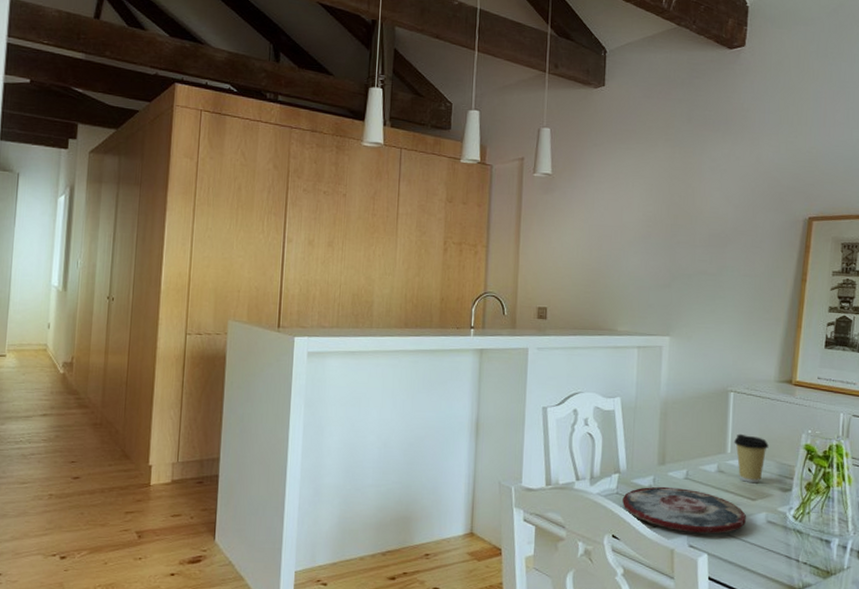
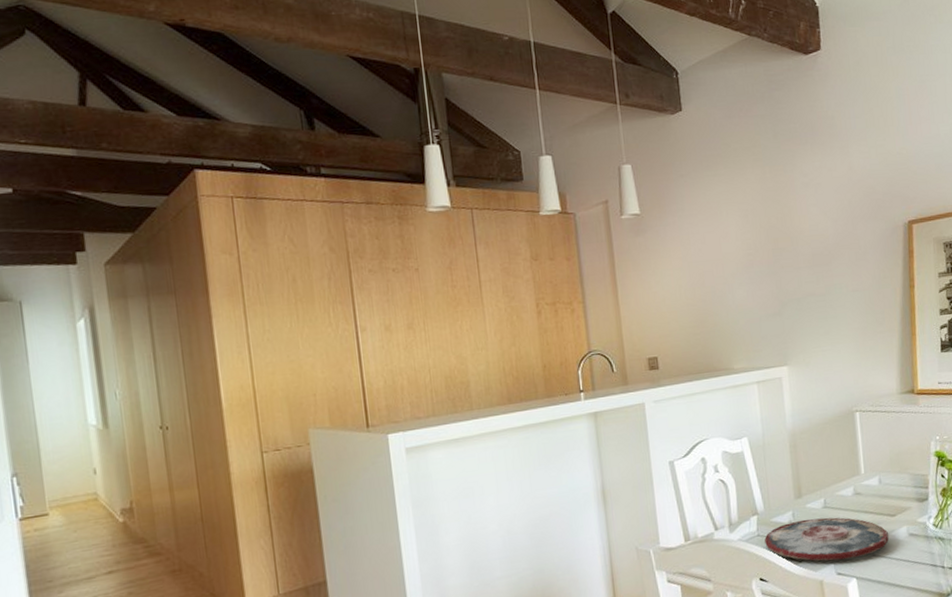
coffee cup: present [734,433,769,484] -> none [866,452,901,500]

